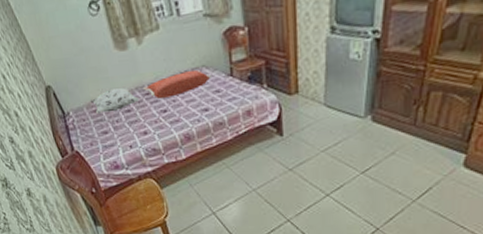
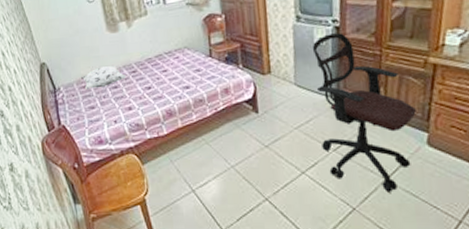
pillow: present [143,70,211,98] -> none [131,51,192,76]
office chair: none [346,46,456,213] -> present [312,33,416,193]

